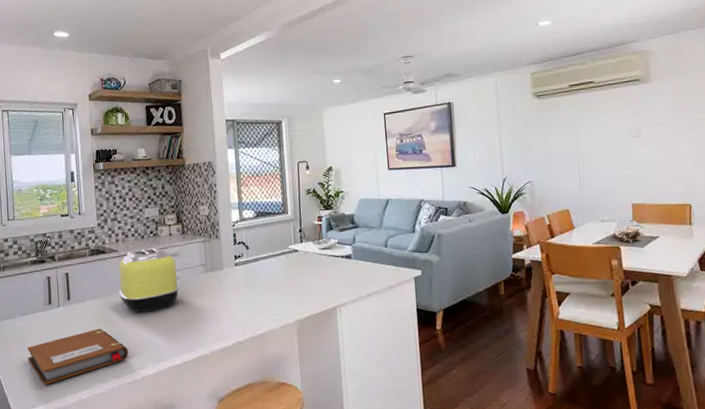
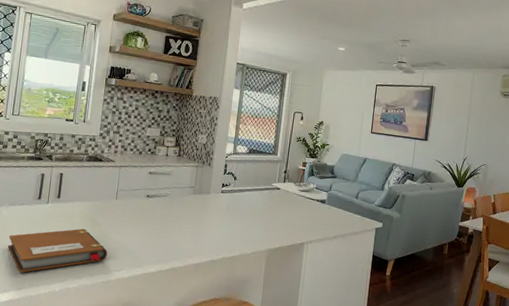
toaster: present [118,247,179,313] -> none [108,163,168,221]

